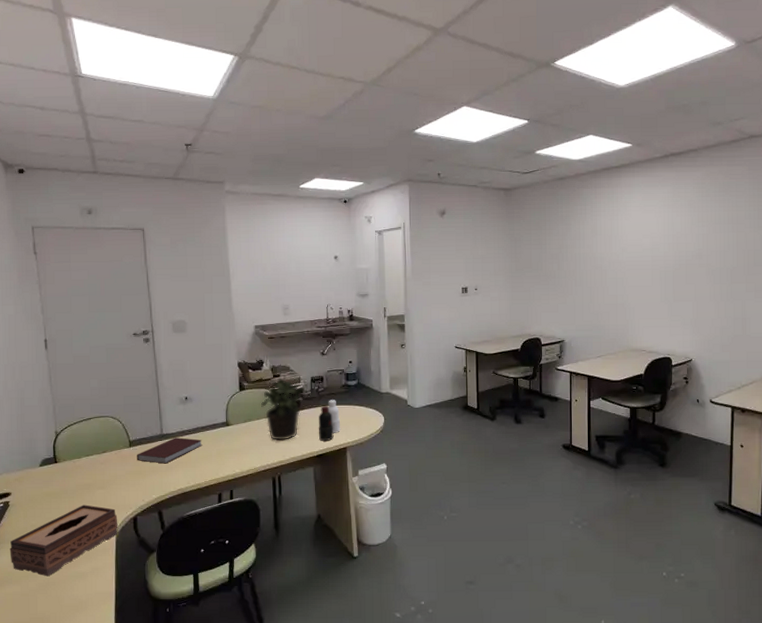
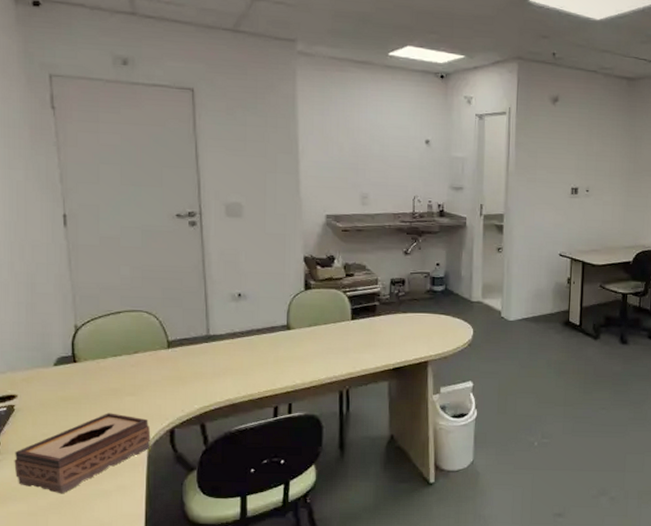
notebook: present [136,438,202,464] -> none [176,340,257,370]
potted plant: present [261,375,306,440] -> none [330,275,384,350]
bottle: present [318,400,341,441] -> none [396,306,423,353]

